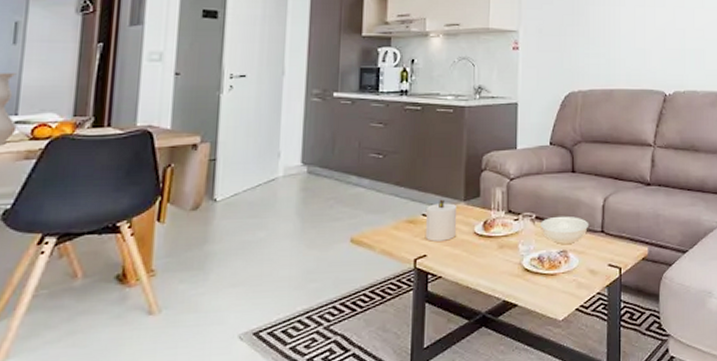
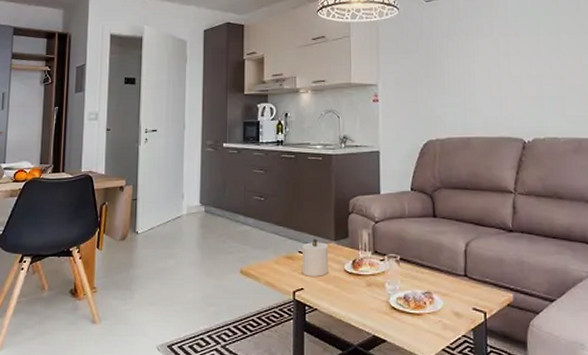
bowl: present [540,216,589,245] -> none [405,258,452,287]

